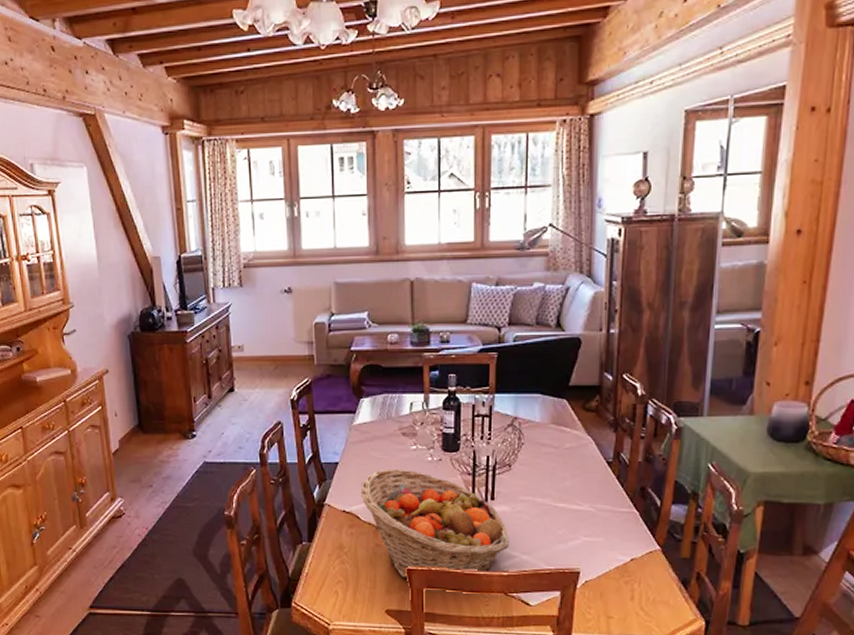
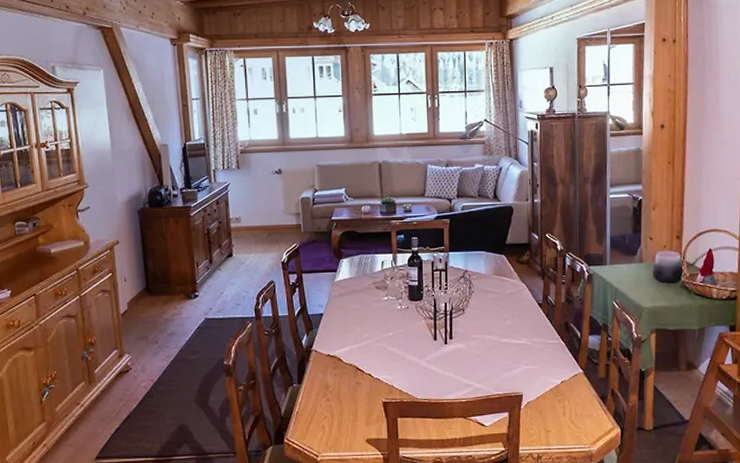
fruit basket: present [361,469,510,580] -> none [343,317,466,411]

